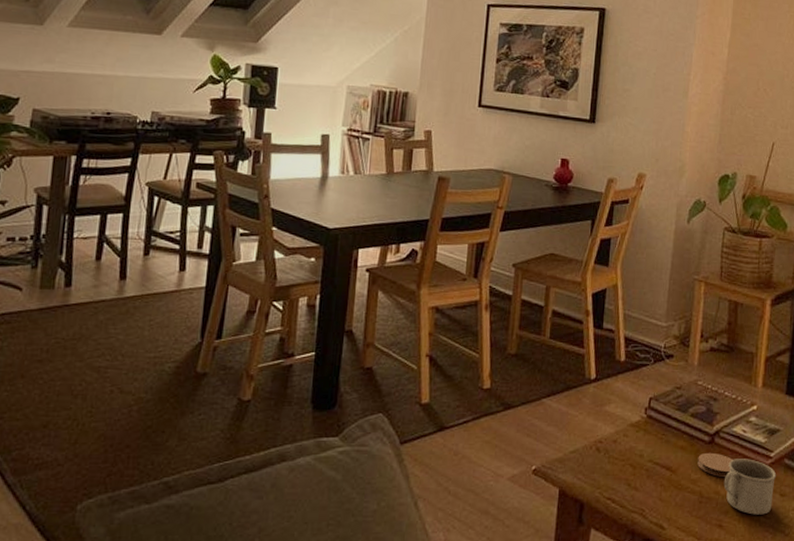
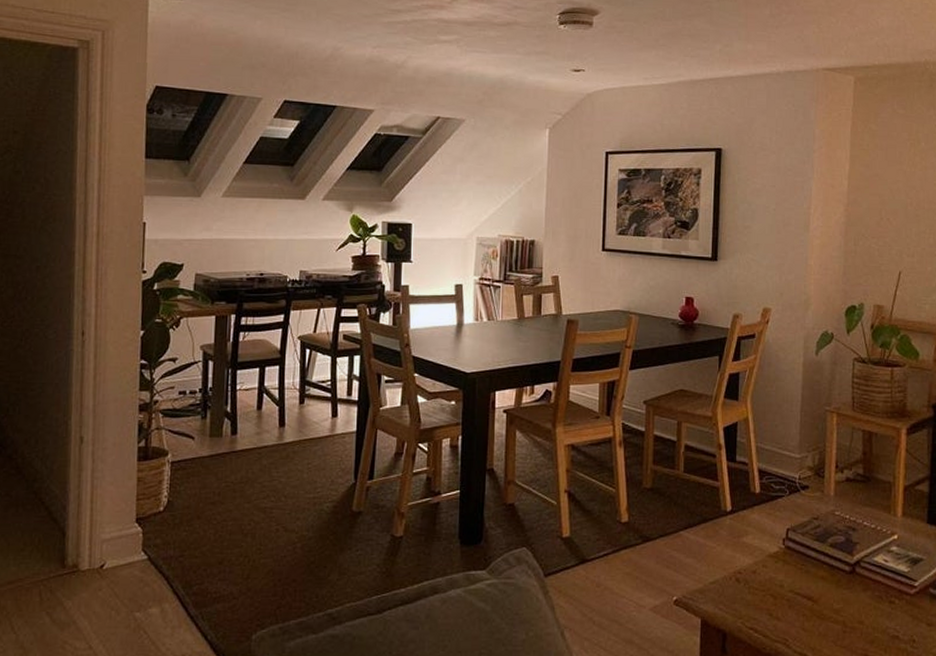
coaster: present [697,452,733,477] -> none [839,582,875,606]
mug: present [723,459,777,515] -> none [867,588,922,645]

